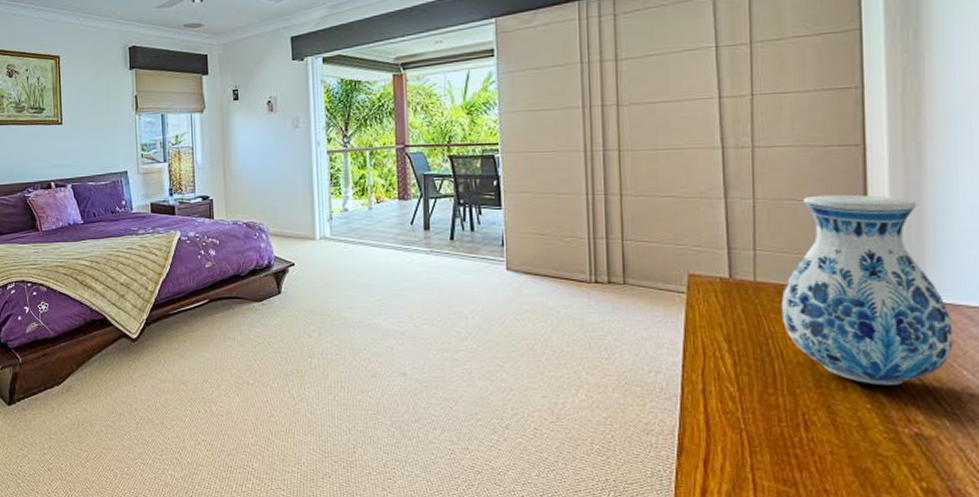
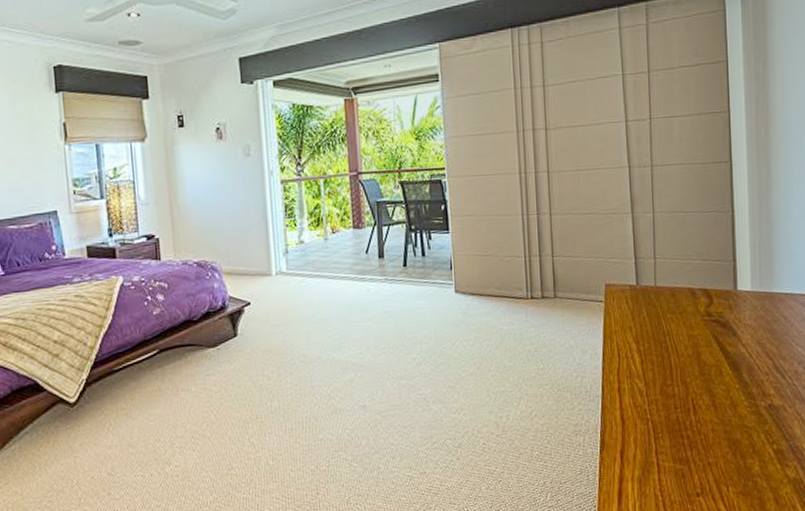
vase: present [781,194,953,385] -> none [675,205,792,368]

